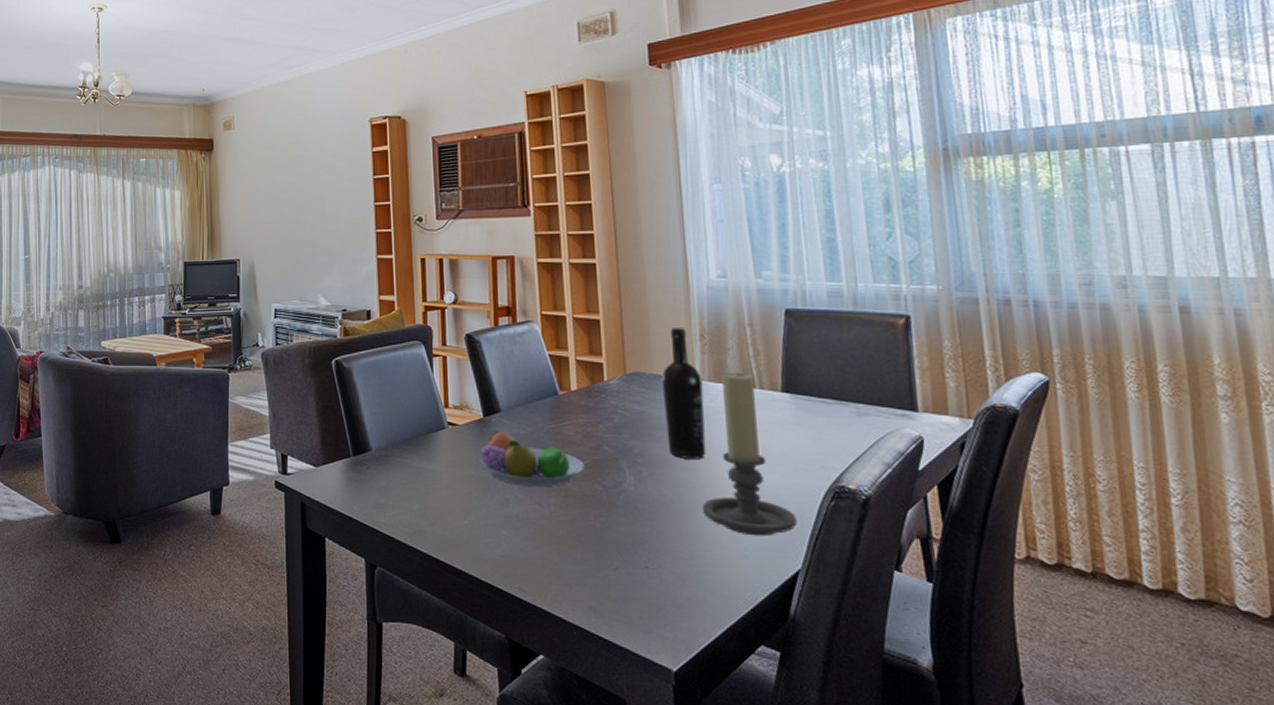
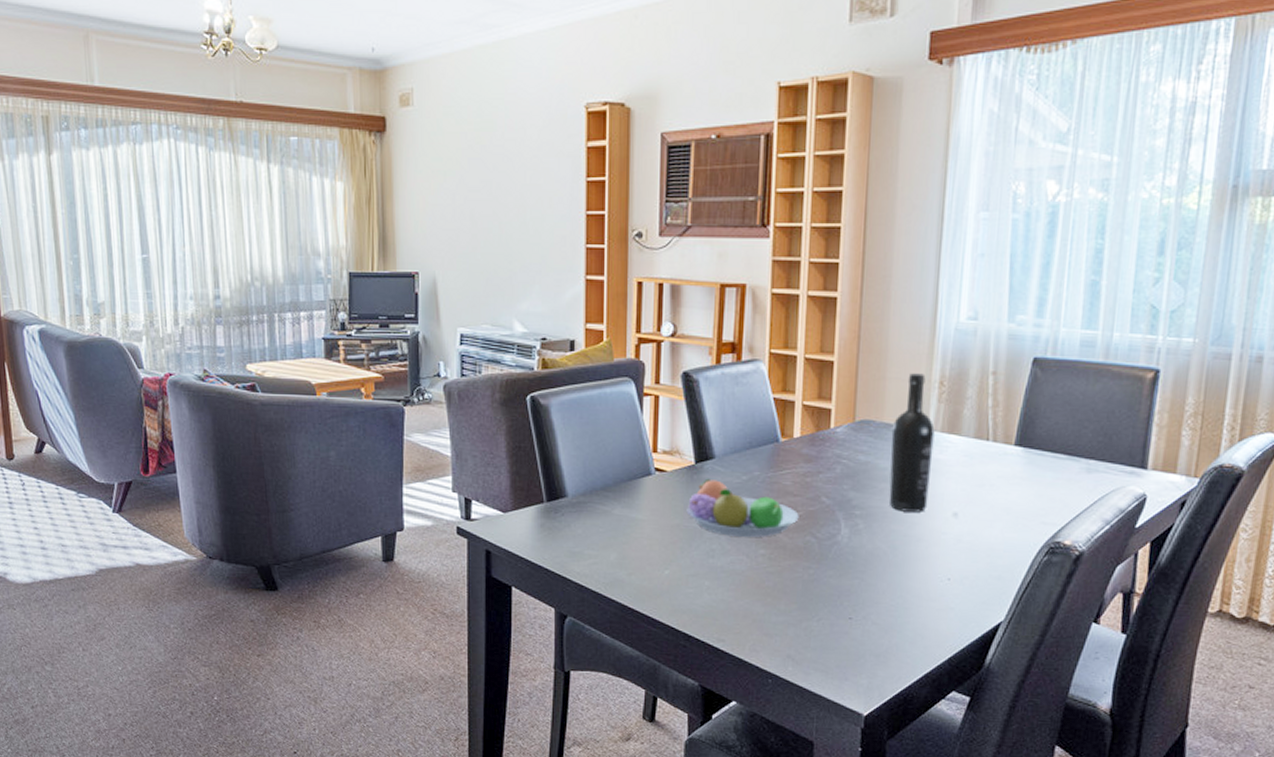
candle holder: present [703,372,797,537] -> none [915,423,1008,590]

